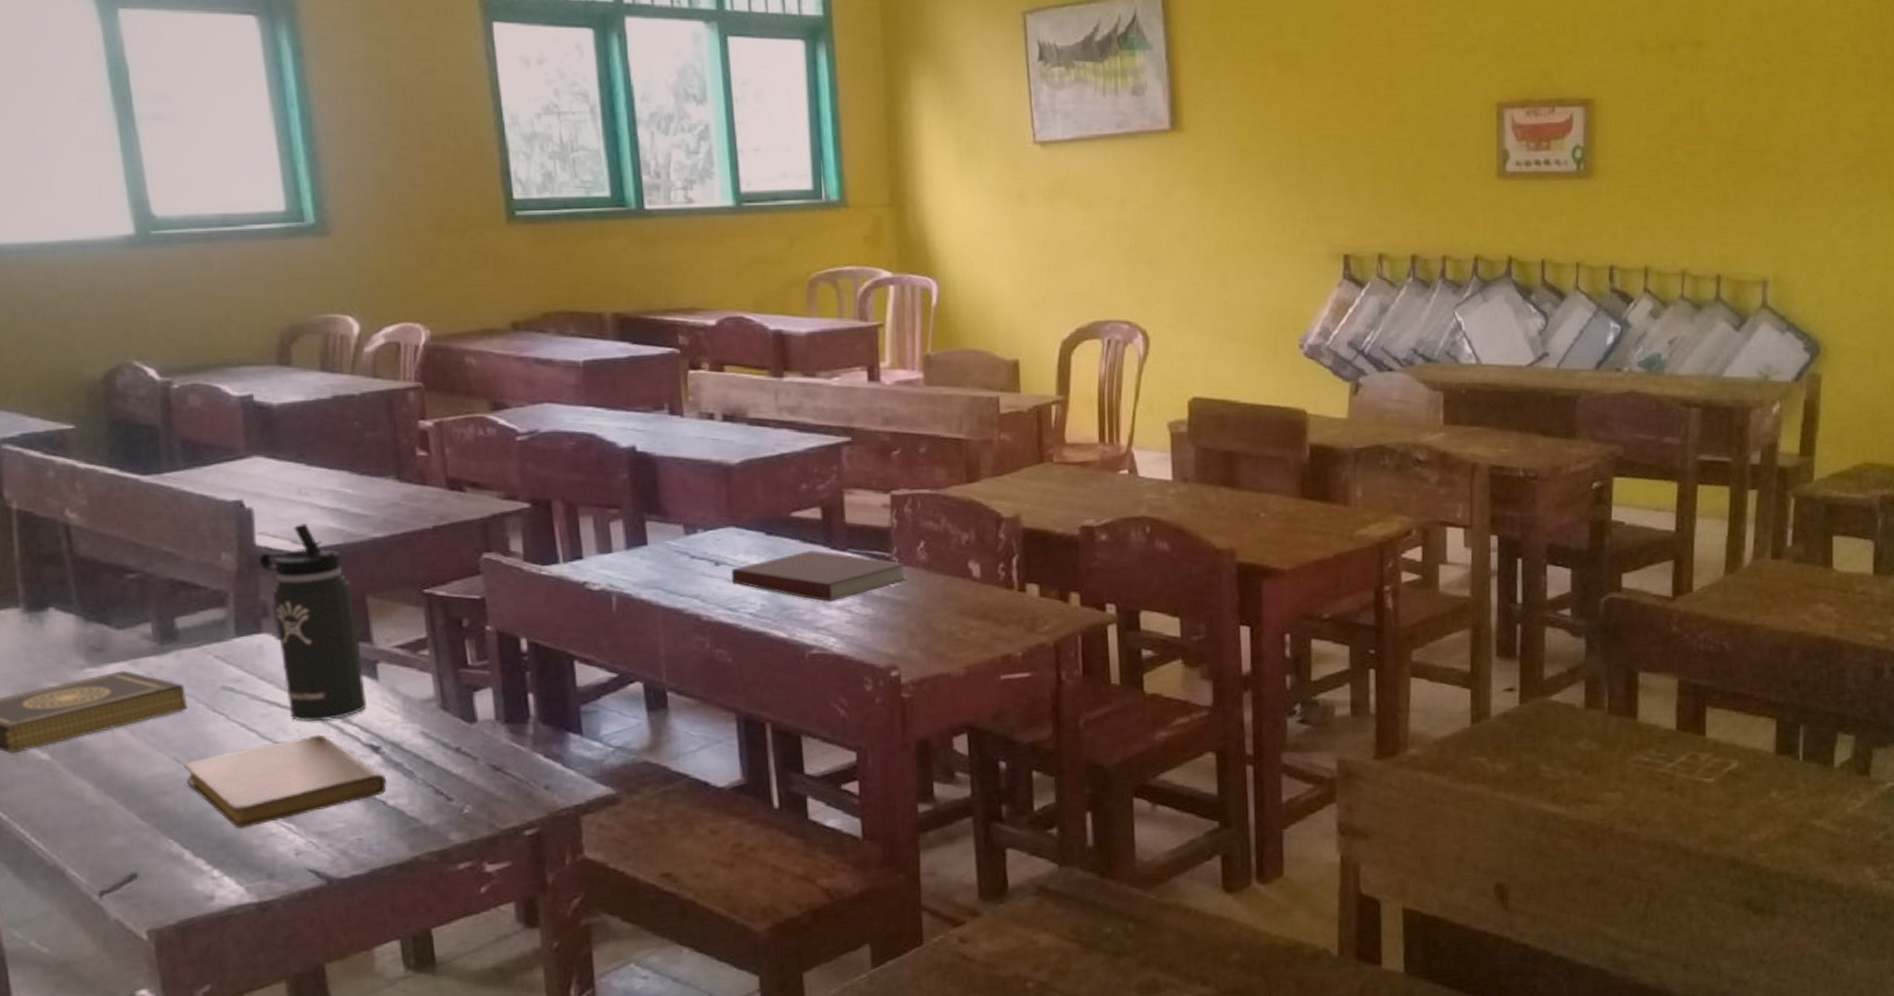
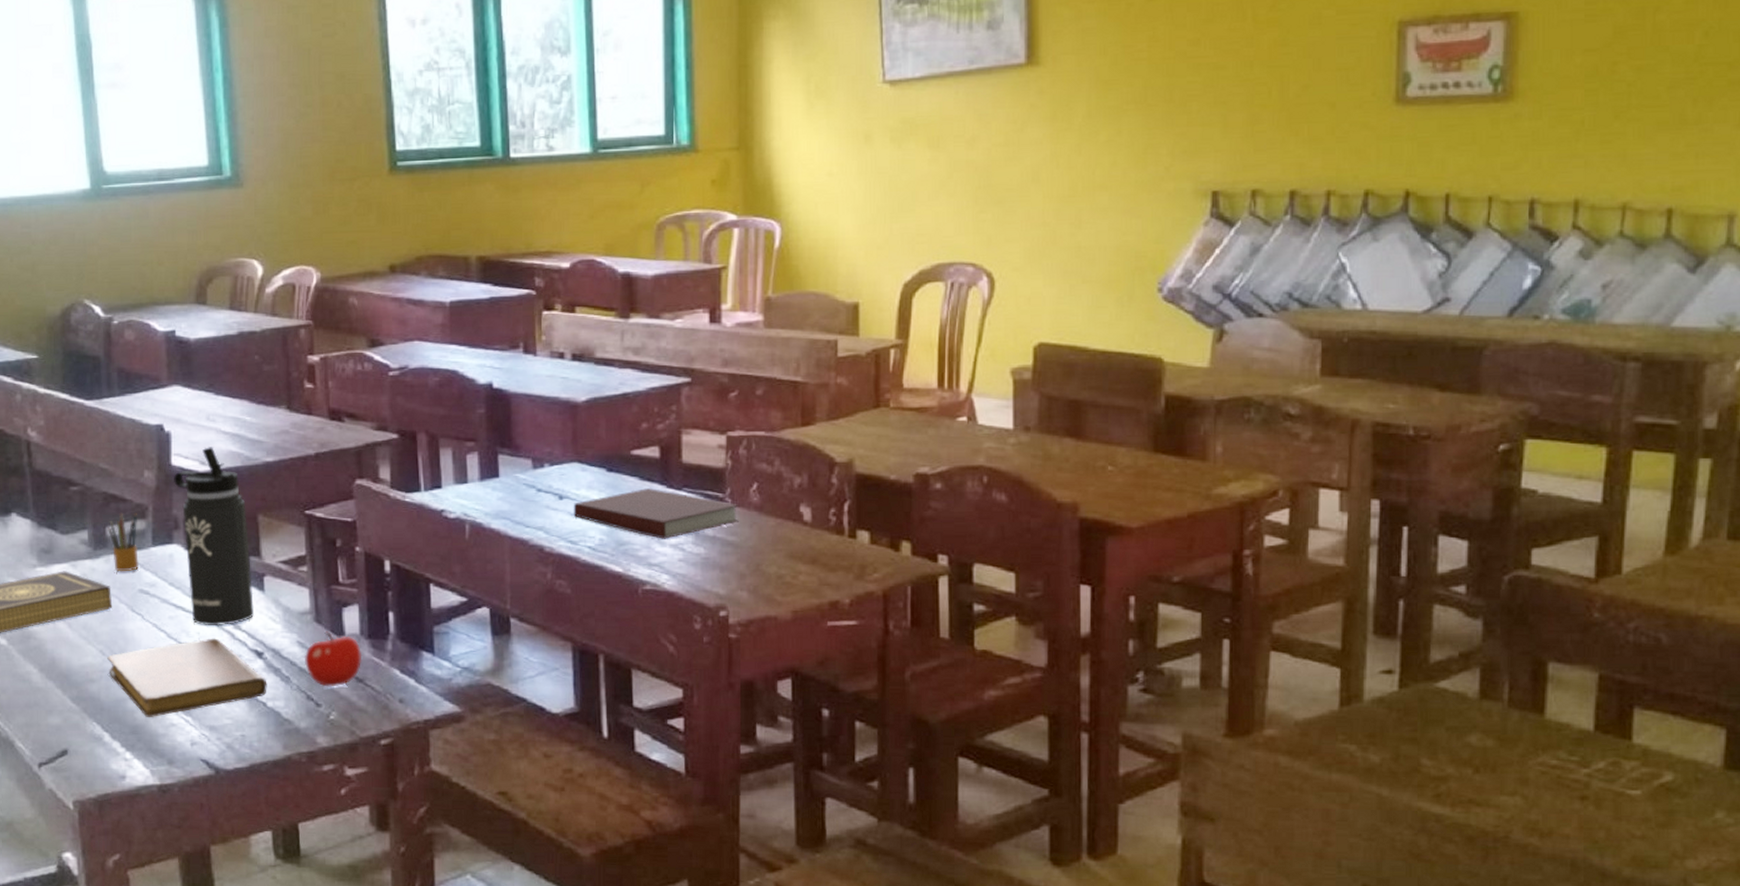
pencil box: none [177,599,221,668] -> present [108,511,140,572]
apple: none [429,719,500,779] -> present [304,631,363,687]

